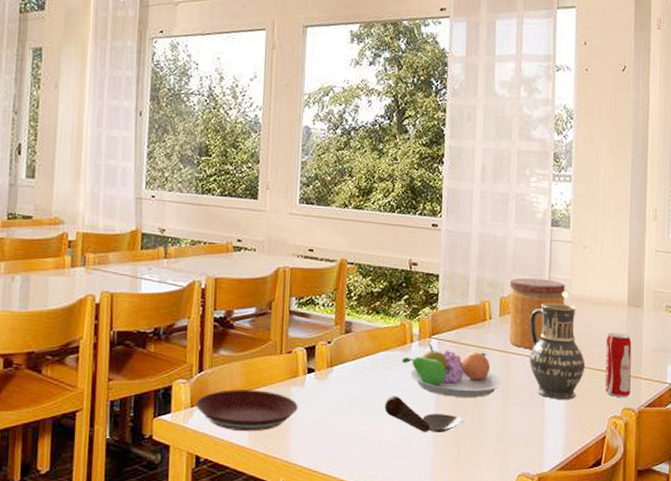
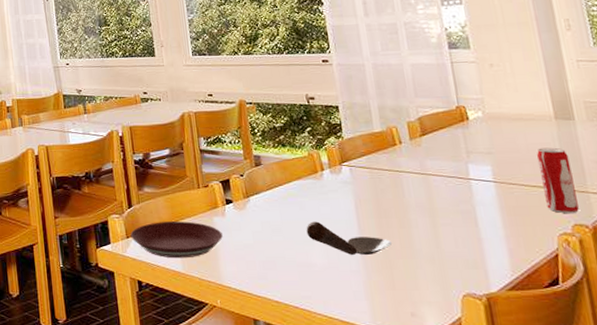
fruit bowl: present [402,344,503,398] -> none [315,171,428,220]
jar: present [509,278,565,349] -> none [414,100,480,170]
vase: present [530,302,586,400] -> none [443,122,519,218]

